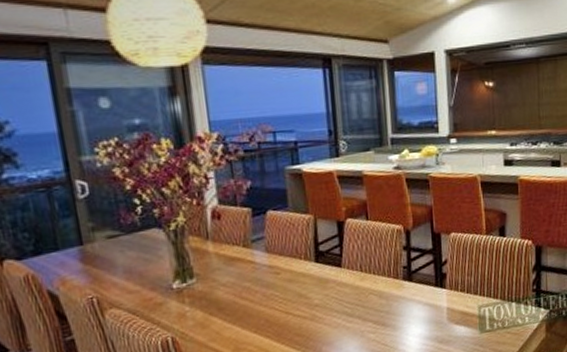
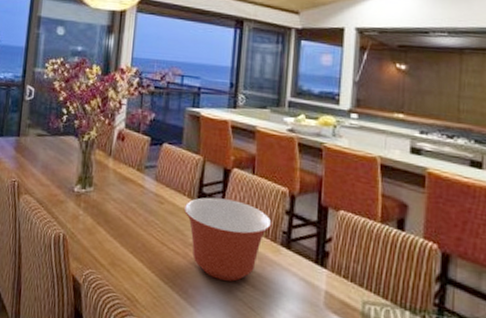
mixing bowl: none [302,250,392,330] -> present [183,197,272,282]

